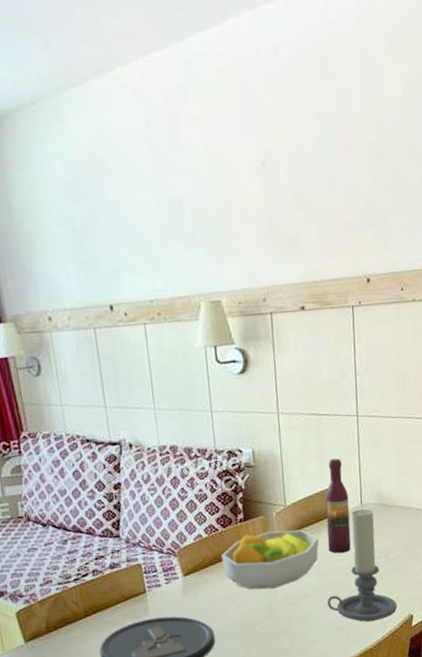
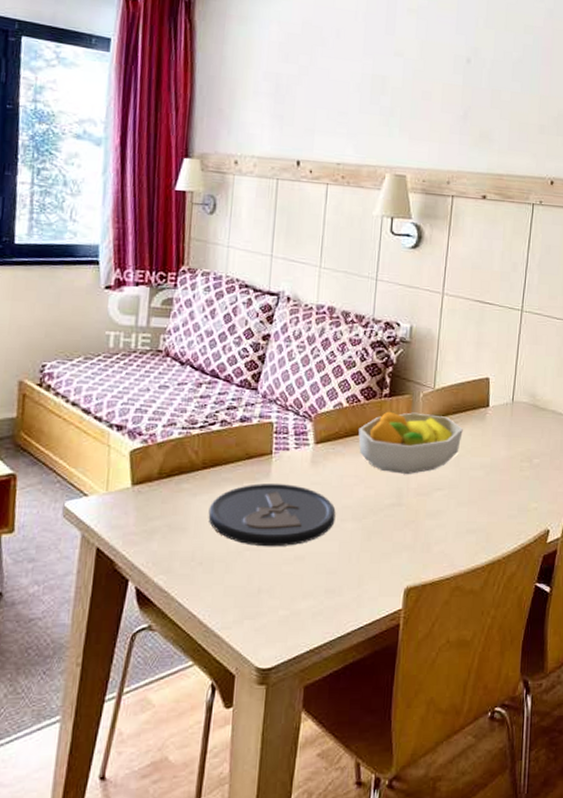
wine bottle: present [325,458,351,553] -> none [471,349,501,449]
candle holder: present [327,509,398,622] -> none [461,406,535,530]

